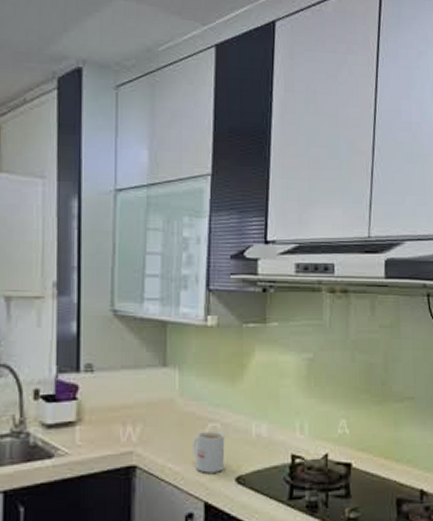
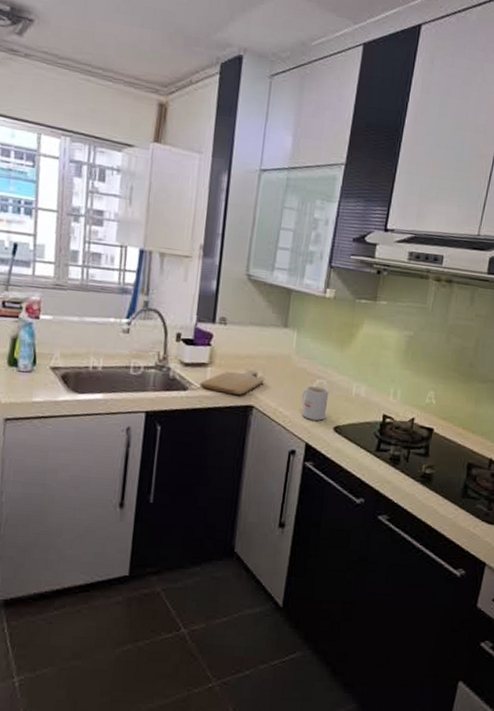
chopping board: none [68,421,146,455] -> present [199,369,264,395]

